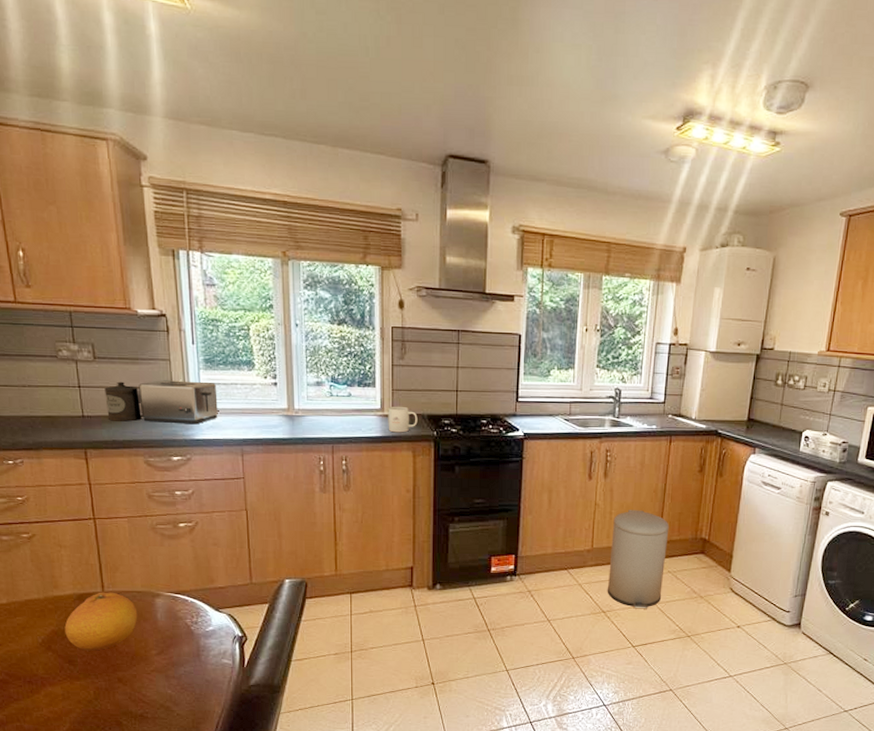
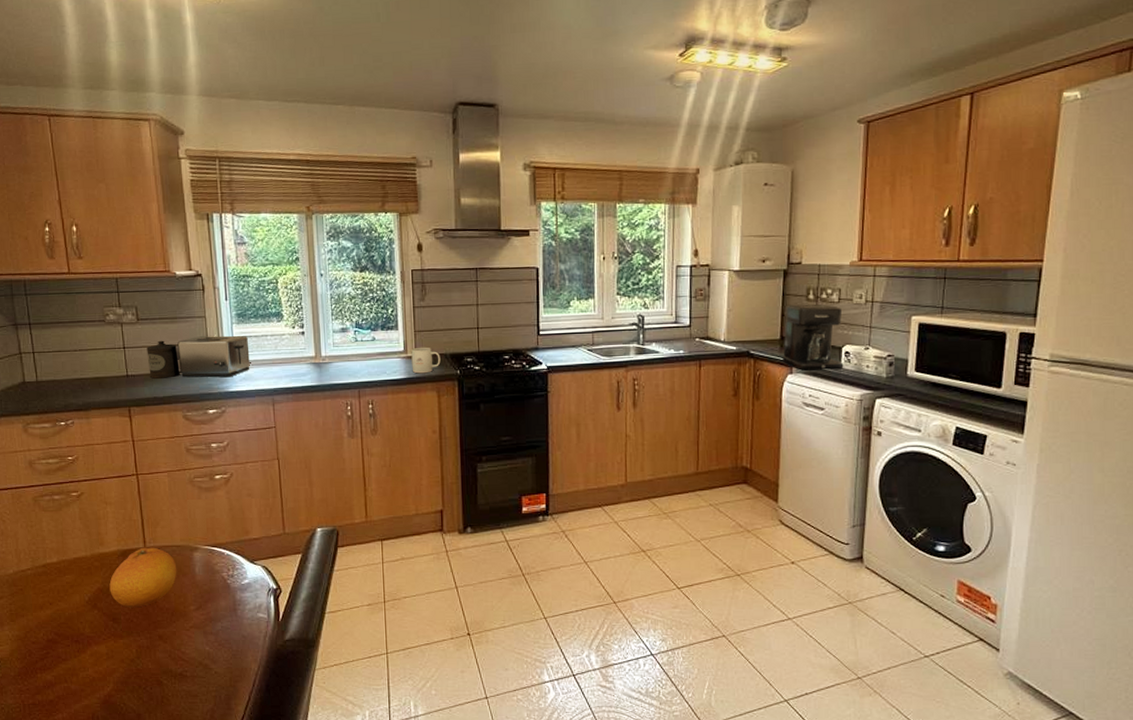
pedal bin: present [607,510,669,609] -> none [645,440,707,547]
coffee maker: none [748,388,806,453] -> present [783,304,844,370]

